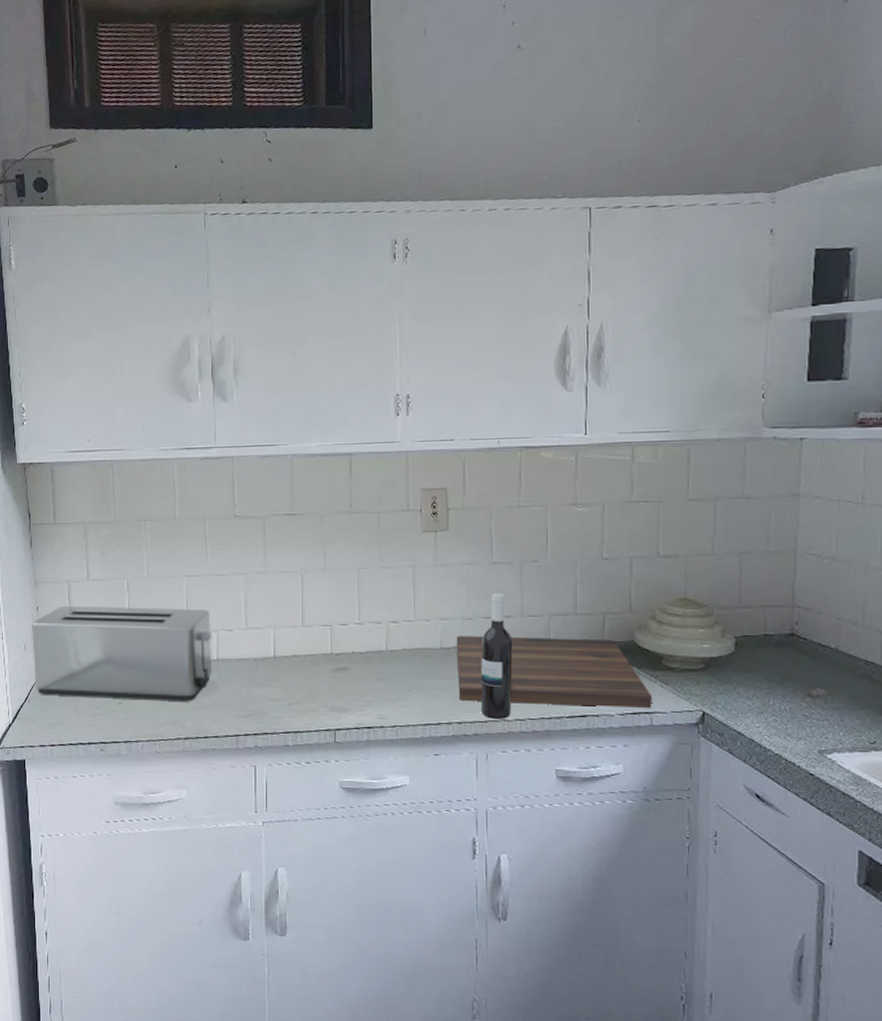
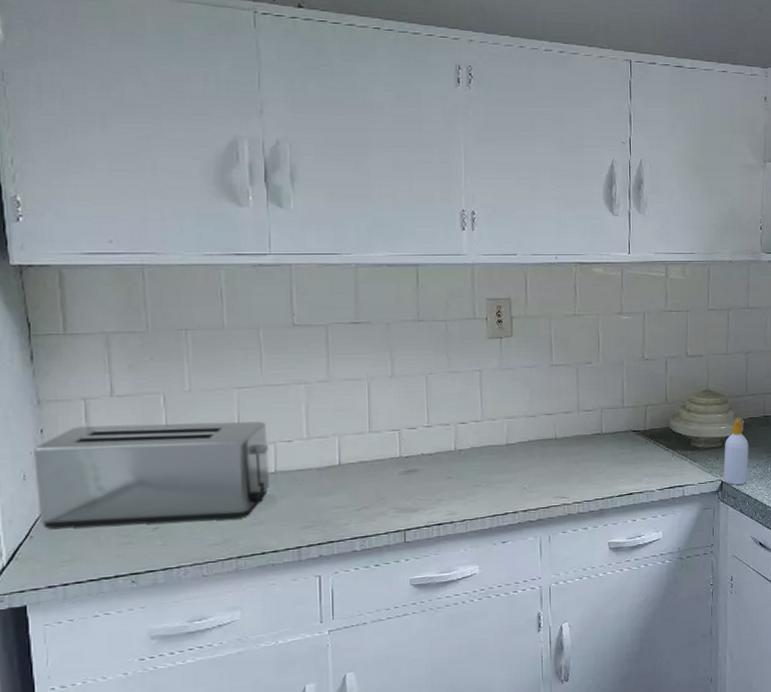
cutting board: present [456,636,652,709] -> none [520,427,684,491]
wine bottle: present [480,593,513,720] -> none [543,392,571,505]
soap bottle: none [706,635,742,718] -> present [723,418,749,485]

